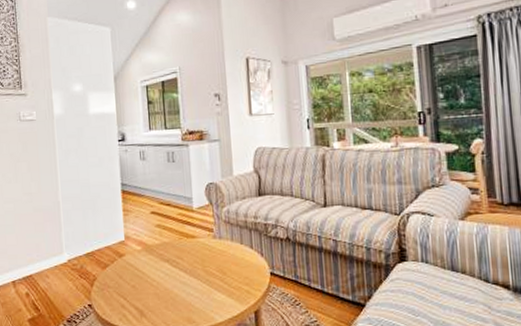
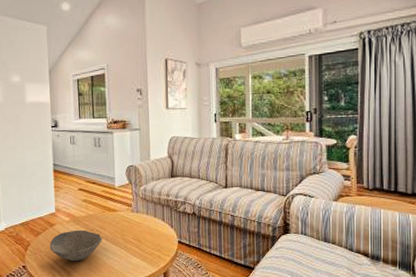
bowl: none [118,260,180,299] -> present [49,230,102,262]

